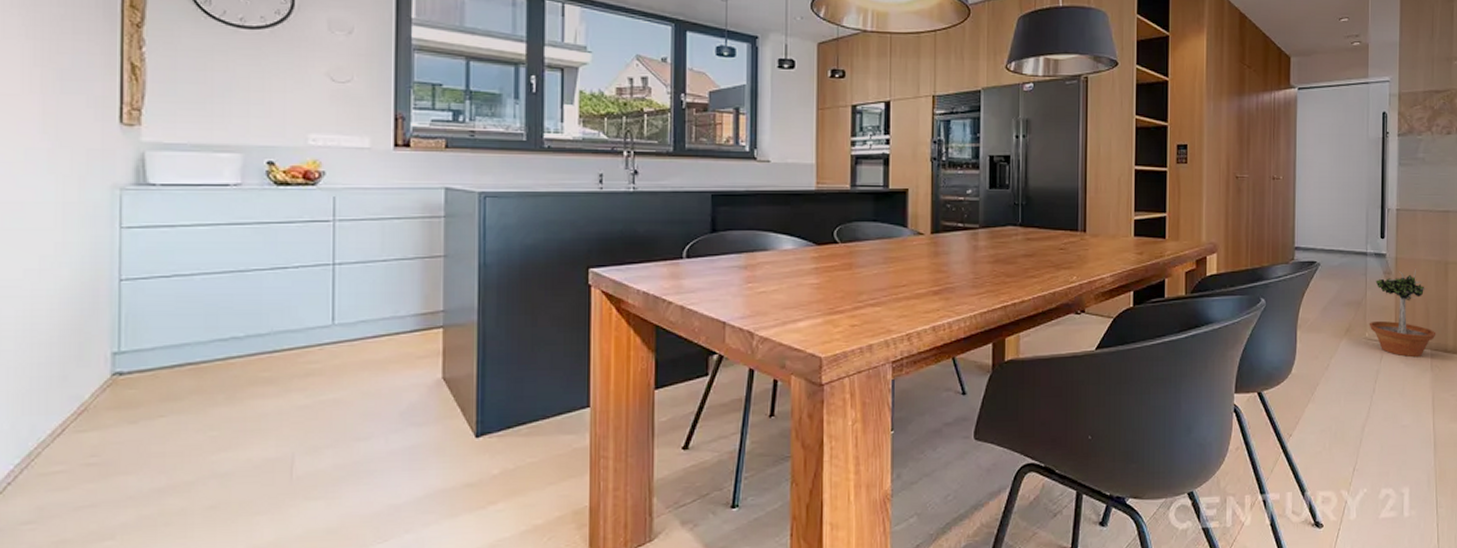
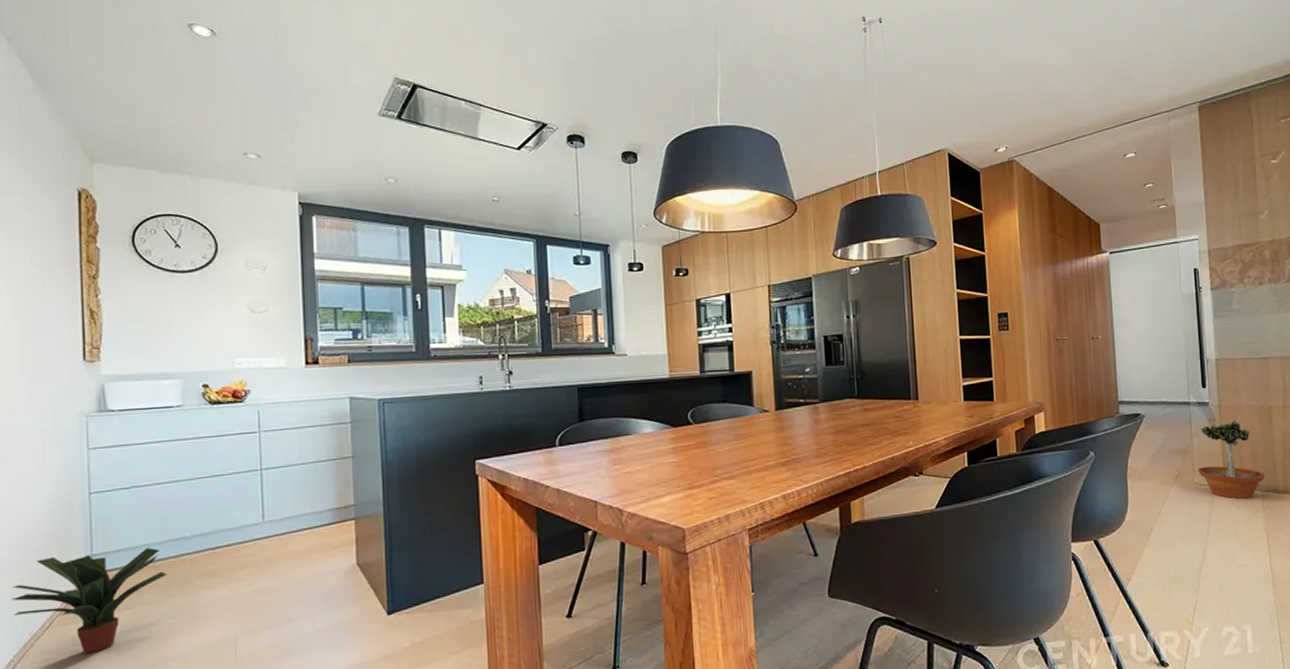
potted plant: none [16,348,213,467] -> present [12,548,168,654]

